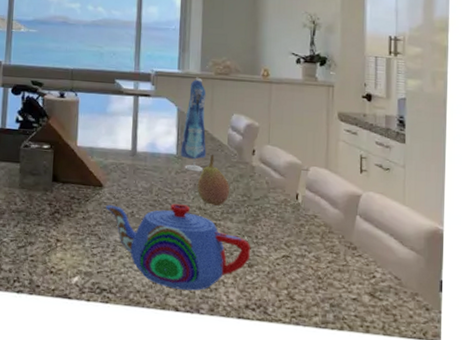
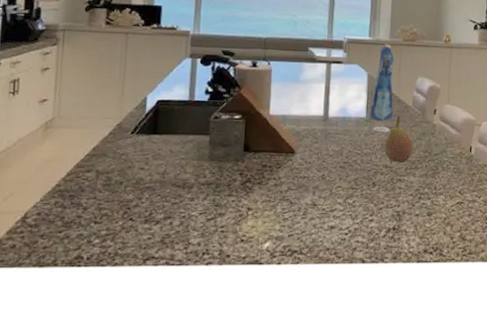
teapot: present [106,204,250,291] -> none [298,164,430,243]

